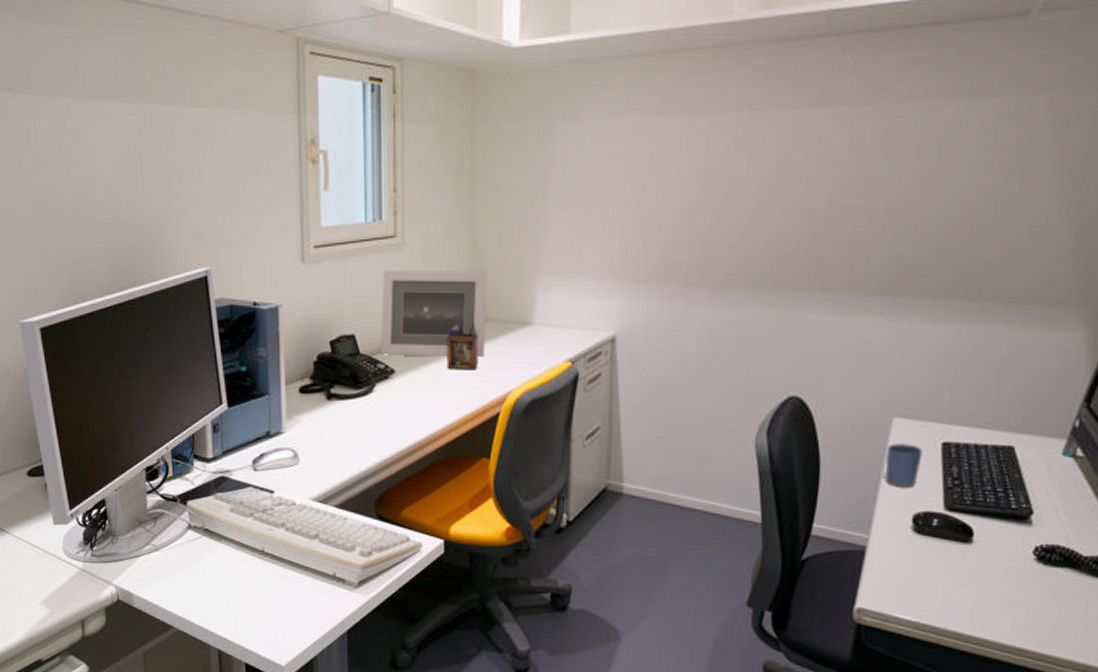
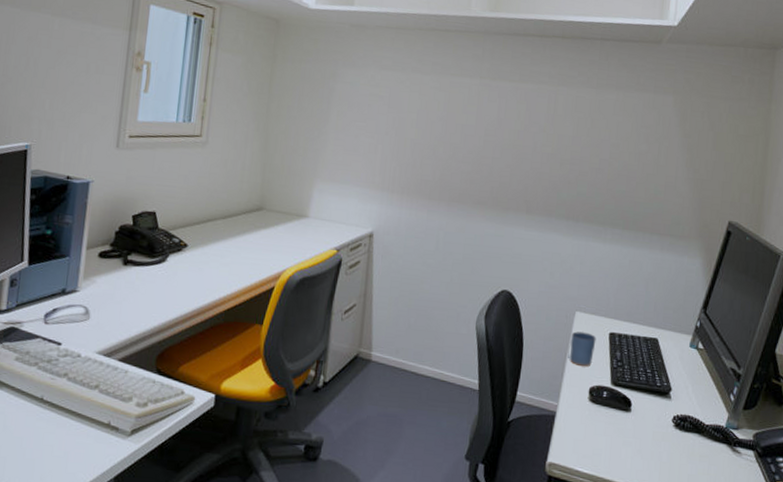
picture frame: present [381,269,488,358] -> none [177,161,275,241]
desk organizer: present [447,323,478,370] -> none [233,210,263,250]

